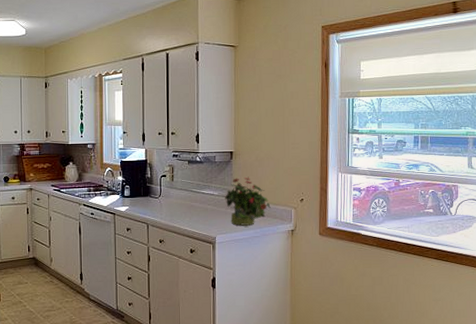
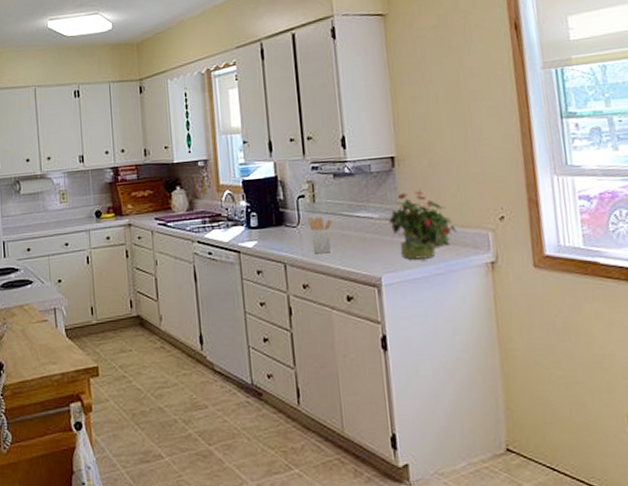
utensil holder: none [167,192,184,218] -> present [308,217,332,254]

